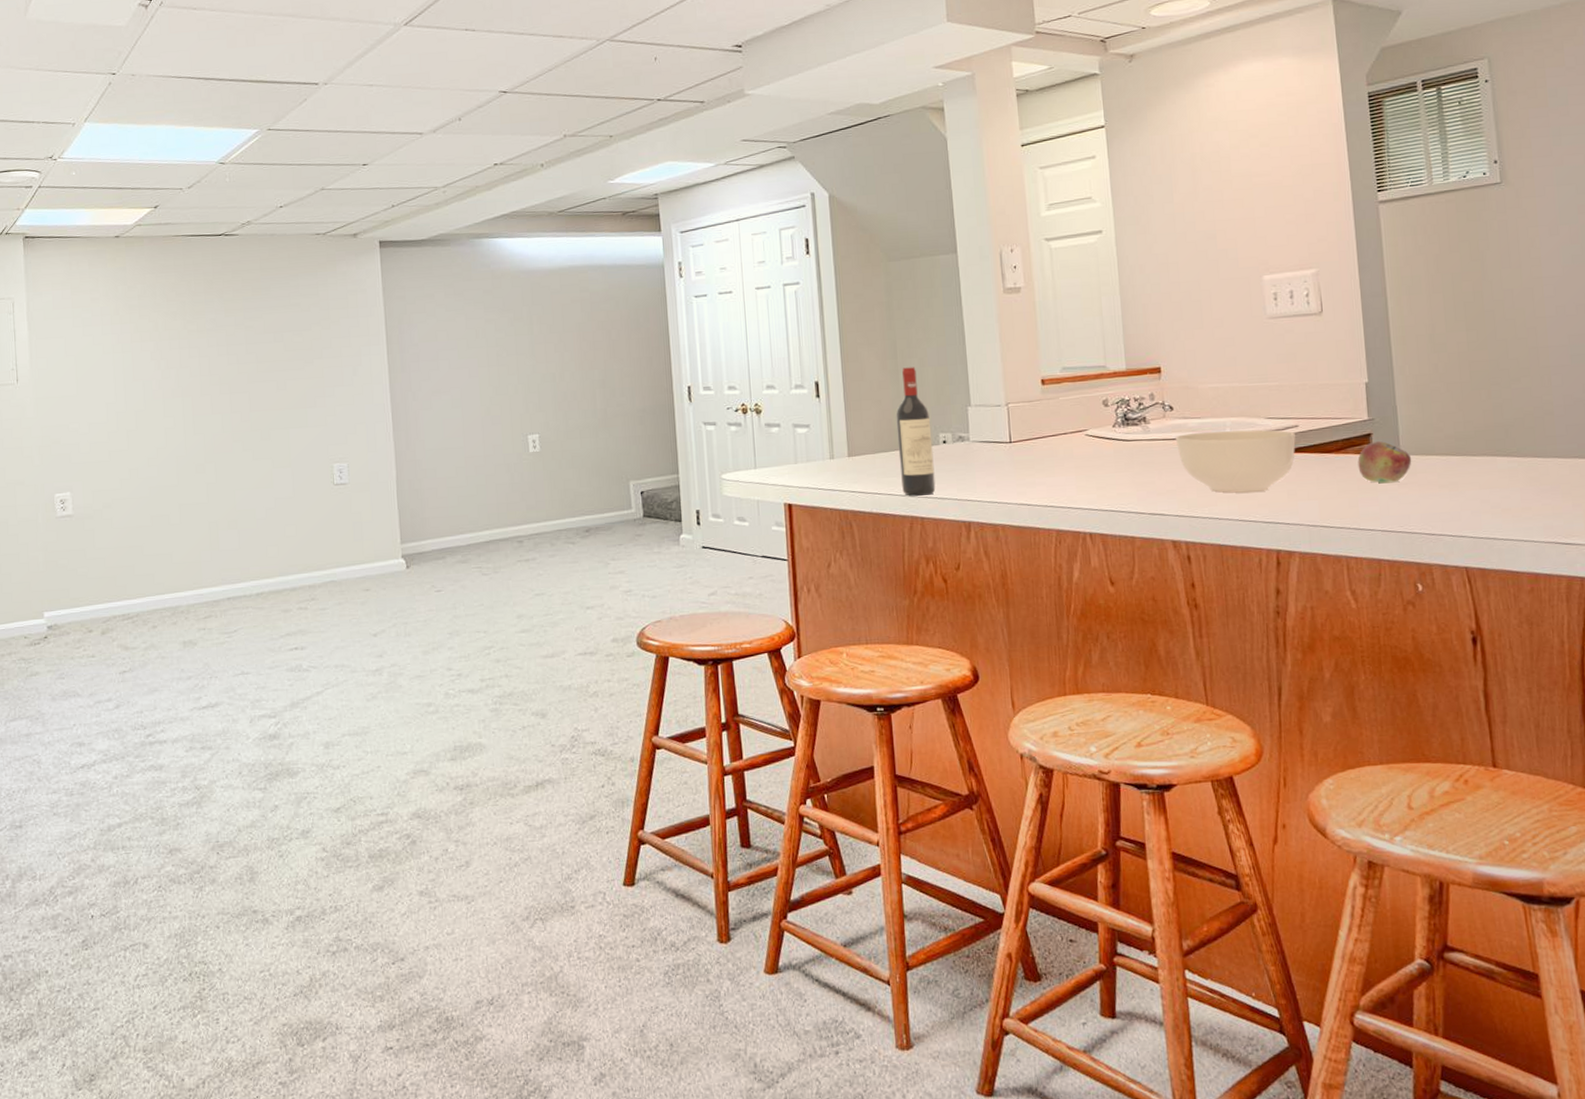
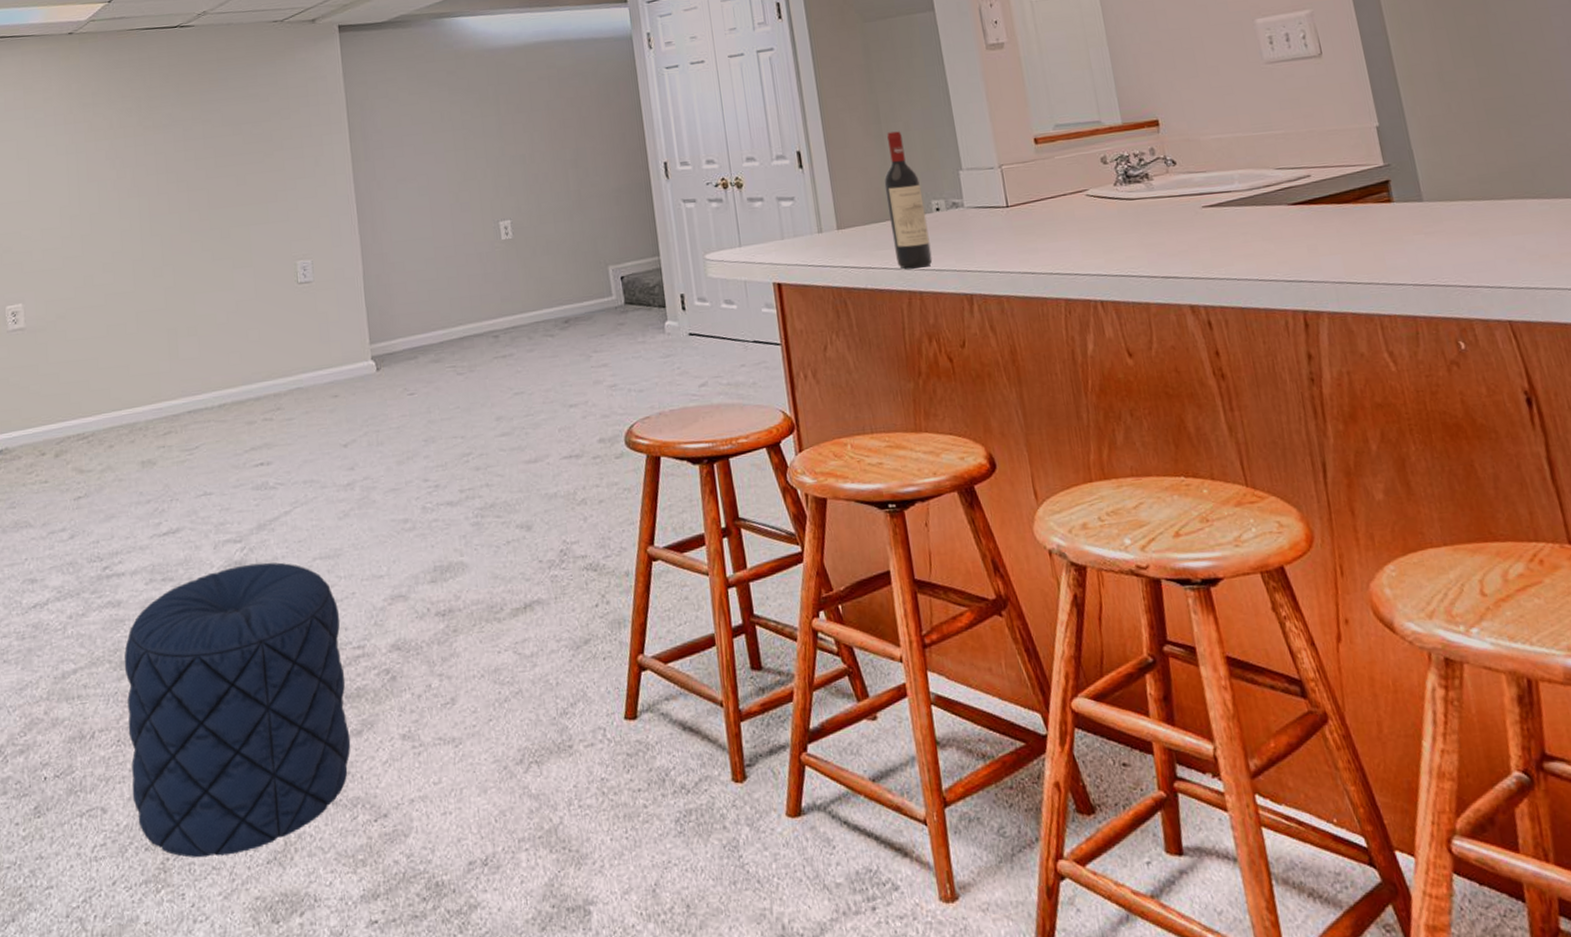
pouf: none [165,736,373,989] -> present [124,562,351,858]
bowl: present [1175,430,1296,493] -> none [1181,181,1311,251]
fruit: present [1357,441,1412,484] -> none [1378,188,1437,234]

